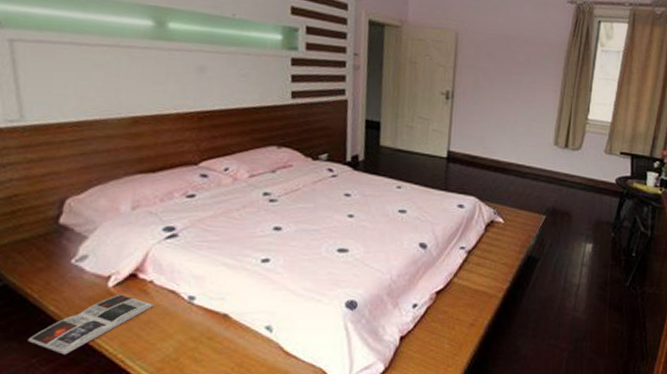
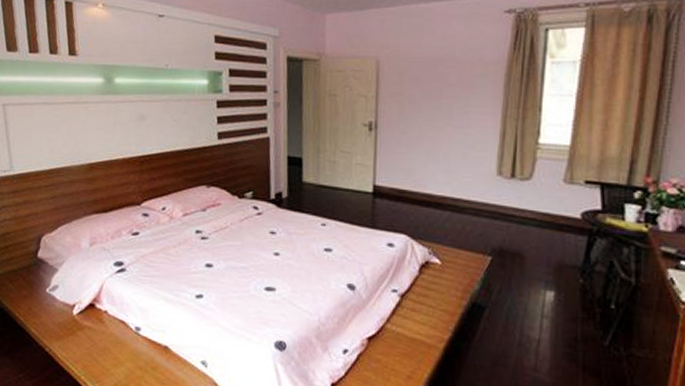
magazine: present [27,294,154,355] -> none [16,321,108,373]

